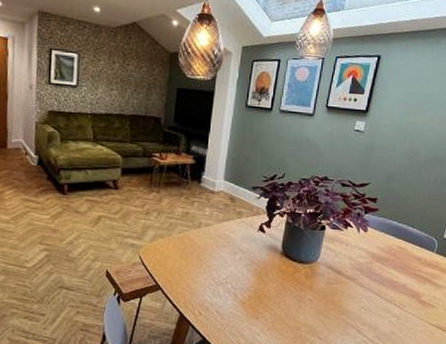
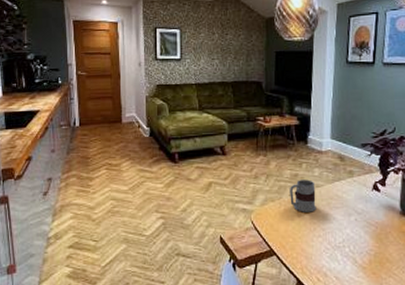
mug: none [179,218,205,250] -> present [290,180,316,212]

